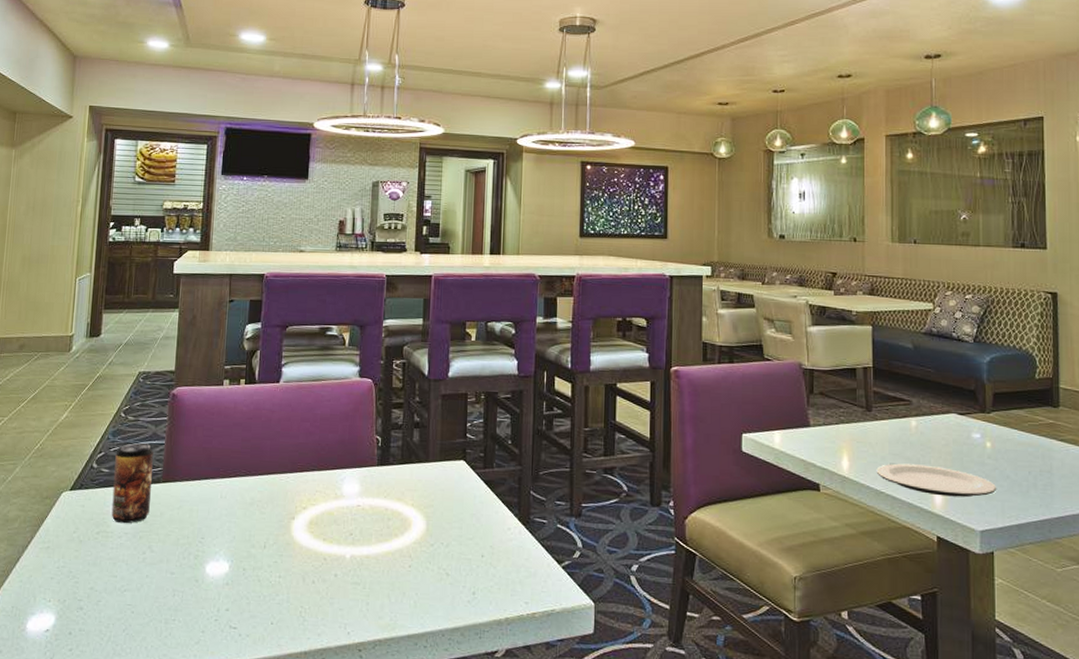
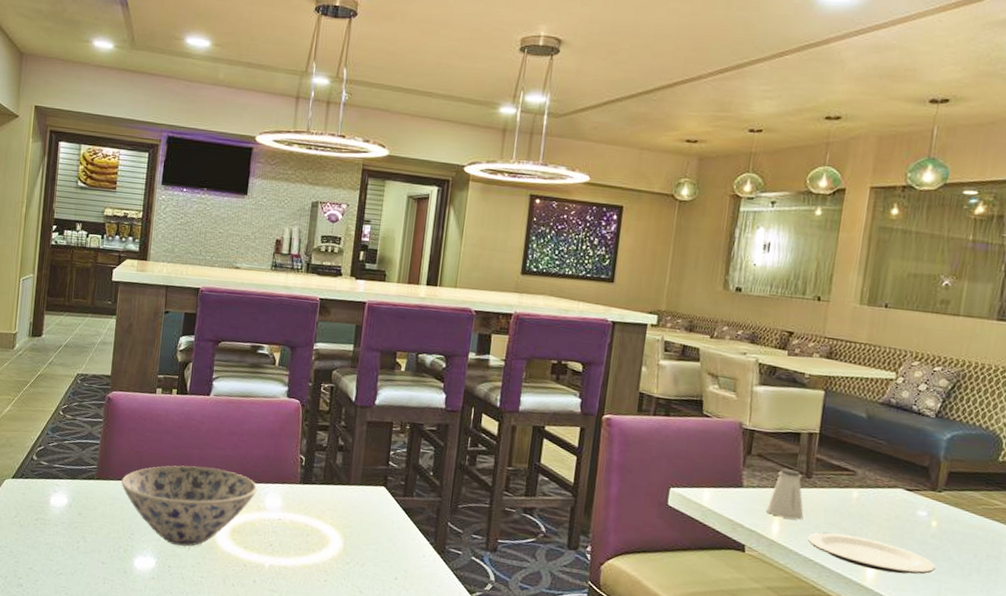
beverage can: present [111,443,154,524] -> none [49,440,89,514]
bowl: none [189,457,334,545] -> present [121,465,258,547]
saltshaker: none [834,404,870,454] -> present [765,468,804,520]

